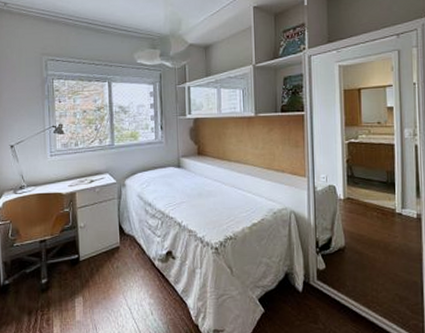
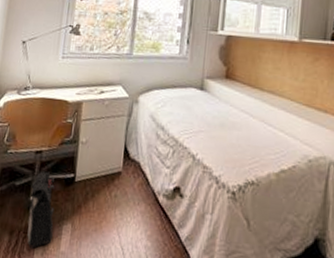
backpack: none [41,256,67,323] -> present [27,171,55,249]

